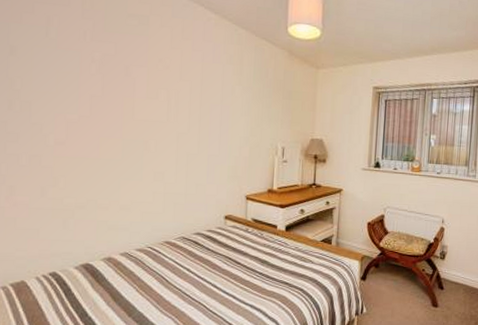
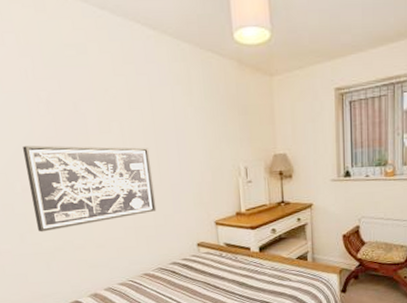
wall art: none [63,101,192,188] -> present [23,145,157,232]

